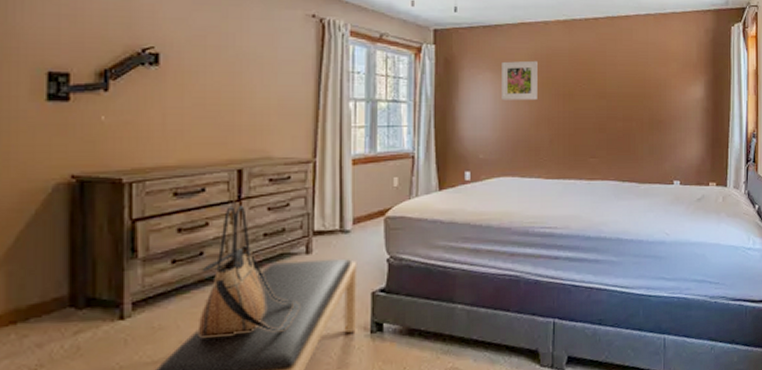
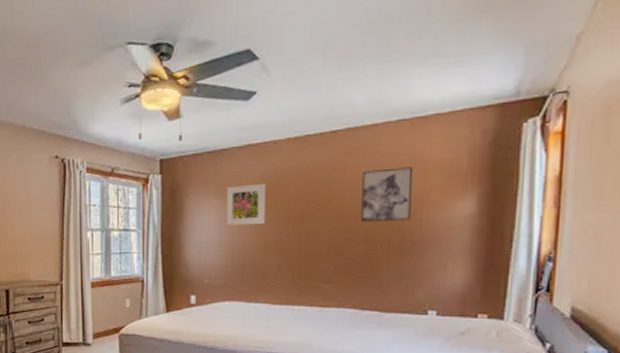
wall art: none [620,55,658,101] -> present [361,167,412,222]

